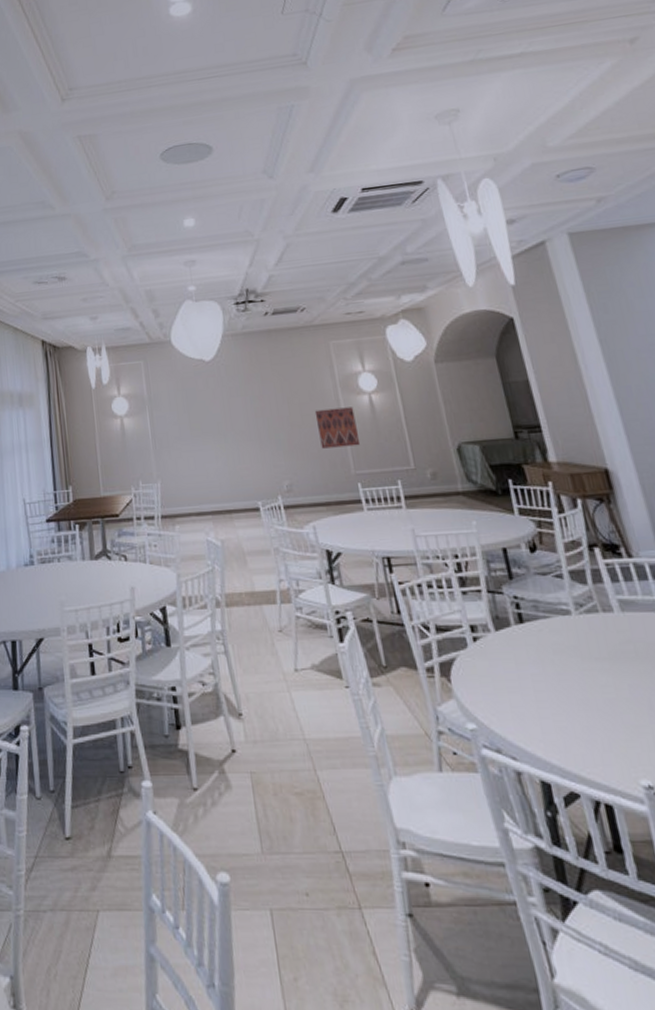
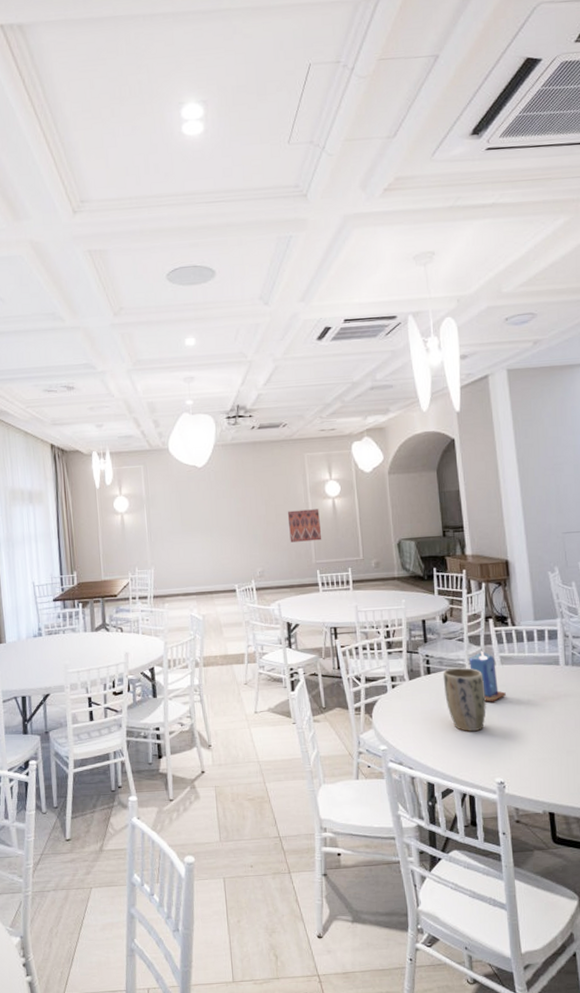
plant pot: none [540,614,611,707] -> present [442,667,487,731]
candle: none [574,591,636,665] -> present [469,651,506,702]

